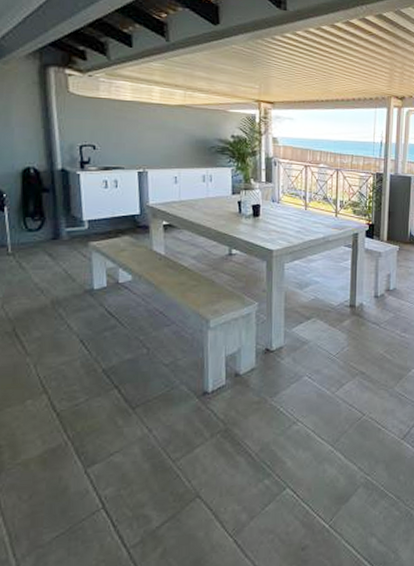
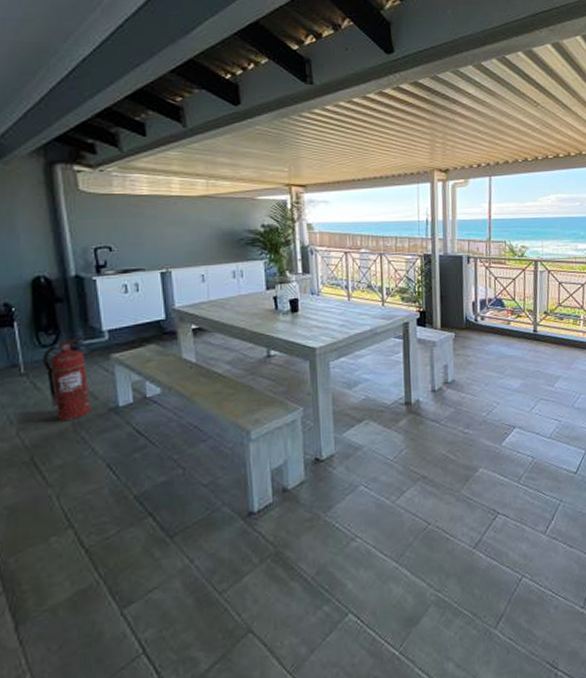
fire extinguisher: none [28,223,69,298] -> present [43,335,91,421]

